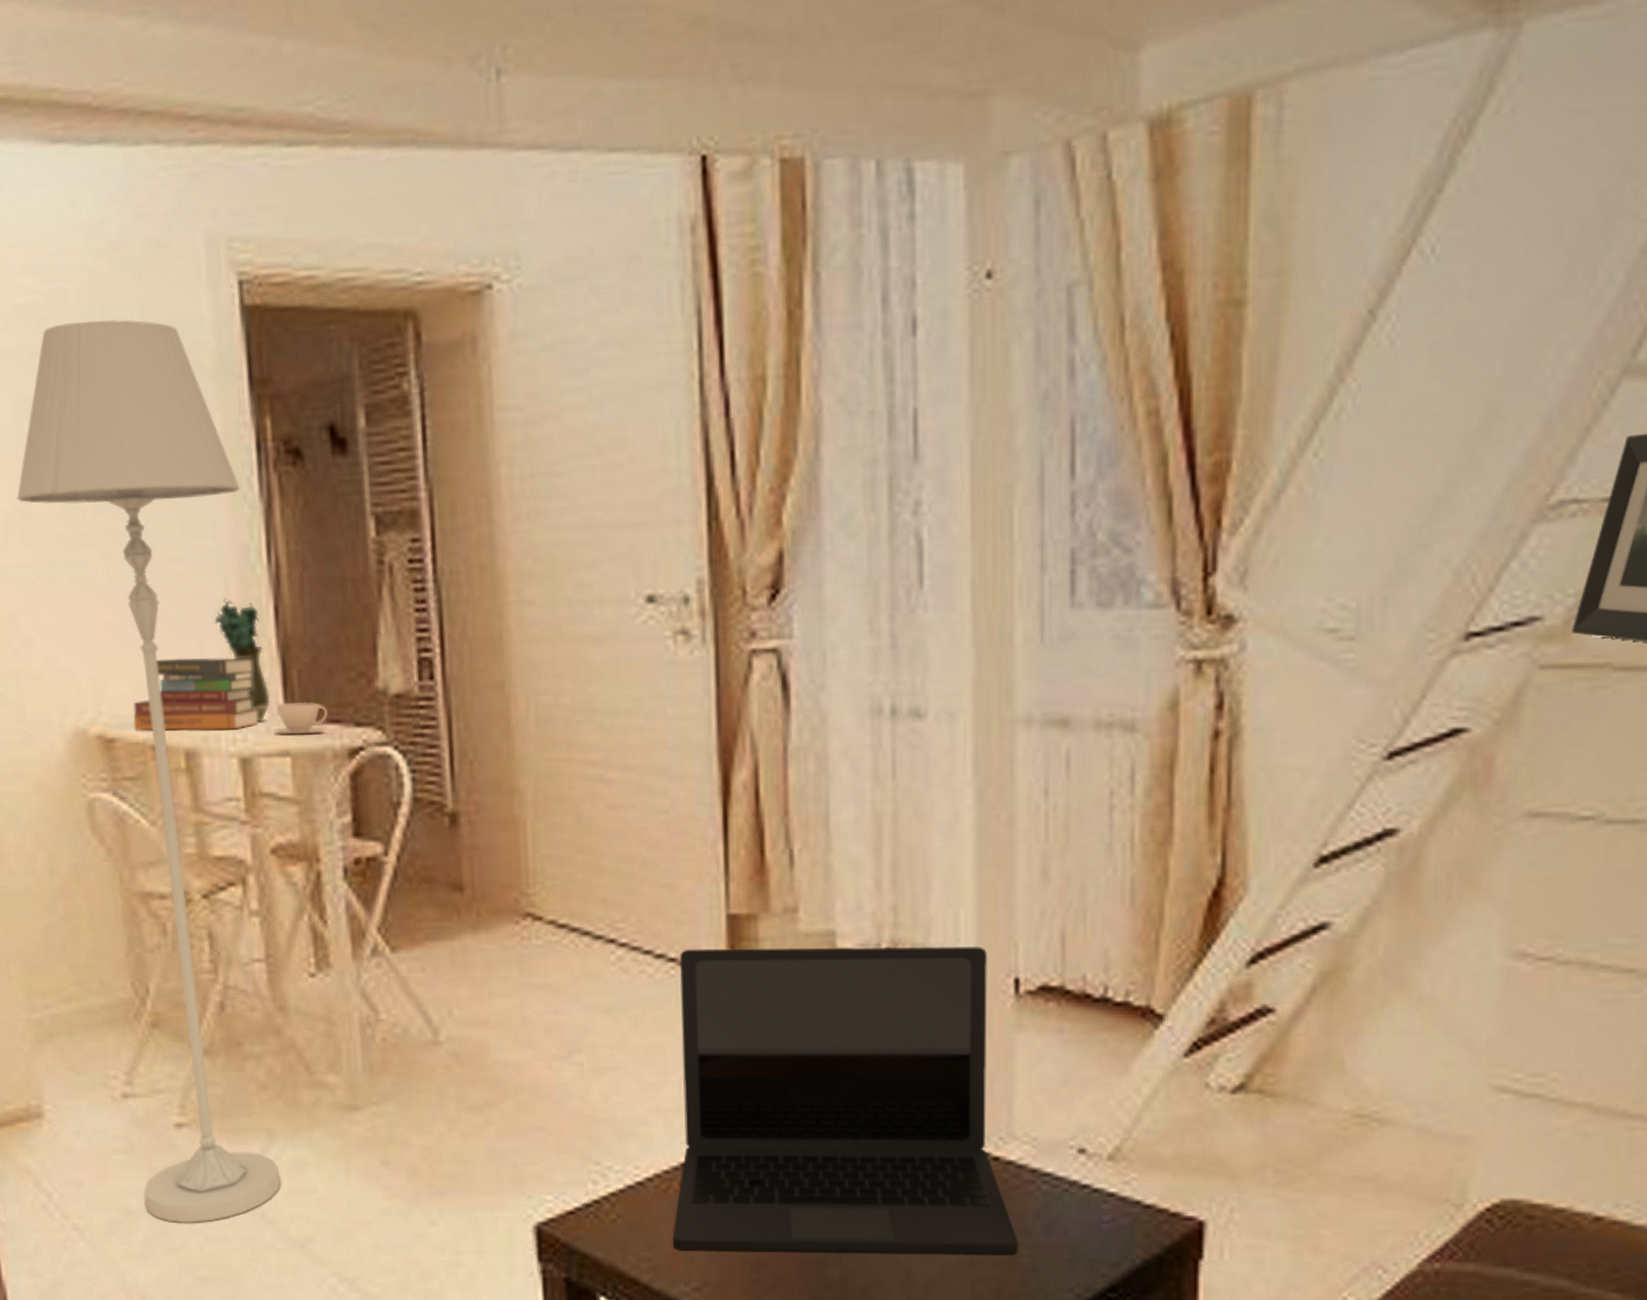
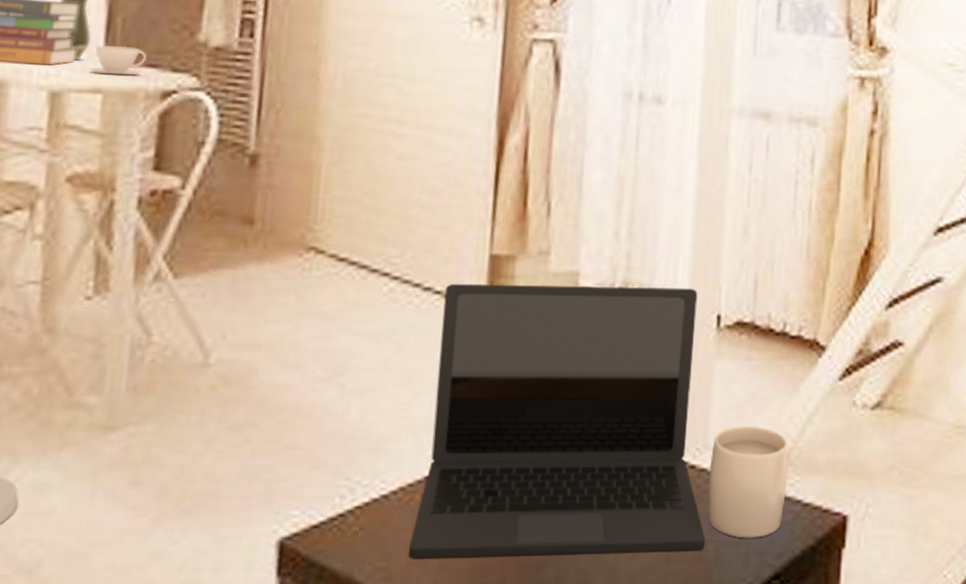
mug: none [1017,1111,1121,1243] -> present [708,425,789,538]

